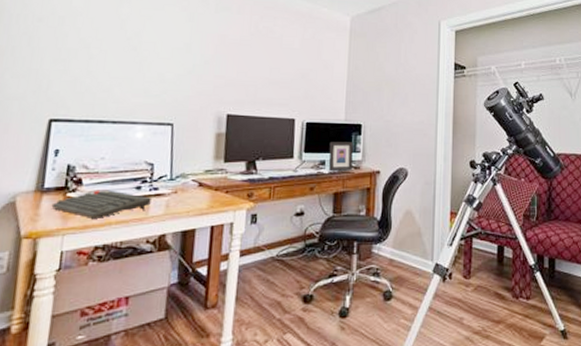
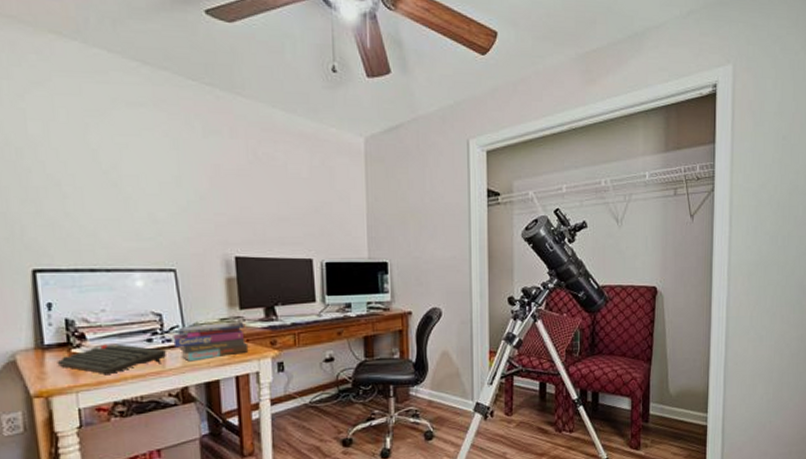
books: none [159,173,227,210] -> present [173,321,249,362]
picture frame: present [329,142,353,171] -> none [354,282,382,313]

